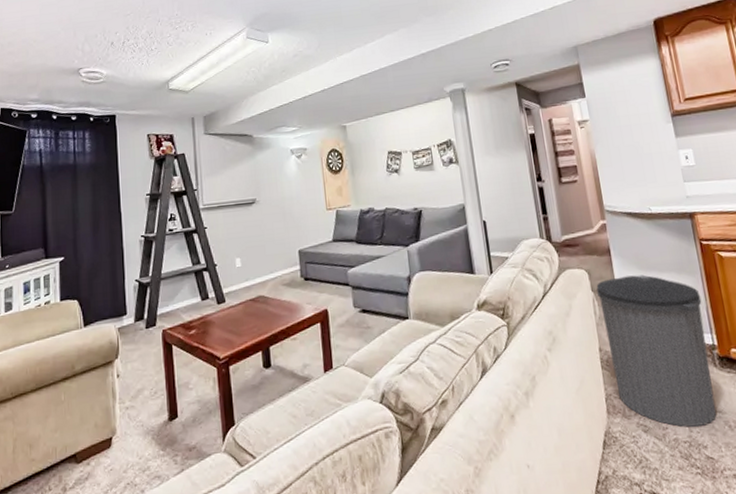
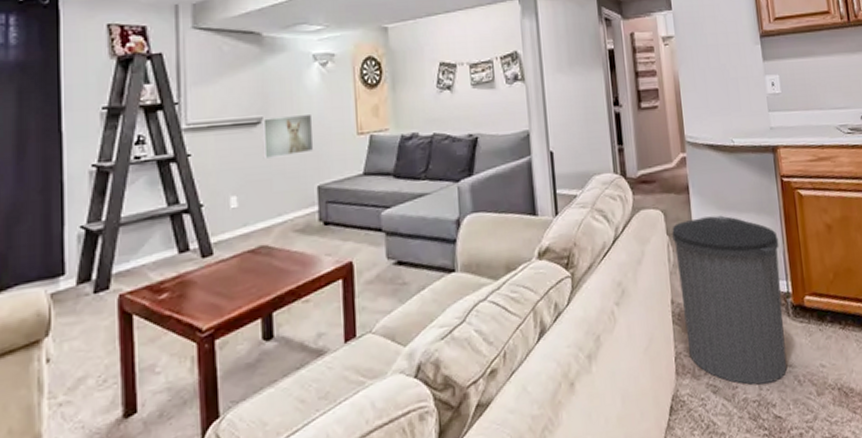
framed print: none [255,194,295,230] -> present [261,113,314,159]

